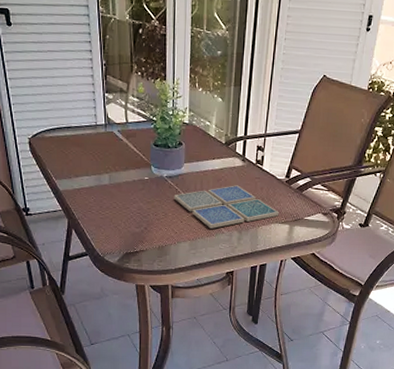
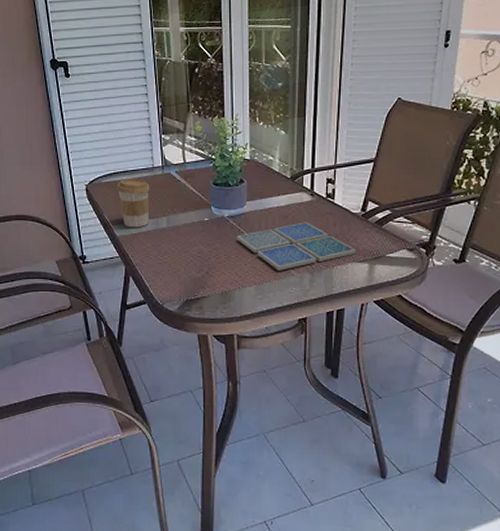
coffee cup: none [59,134,93,184] -> present [116,178,150,228]

